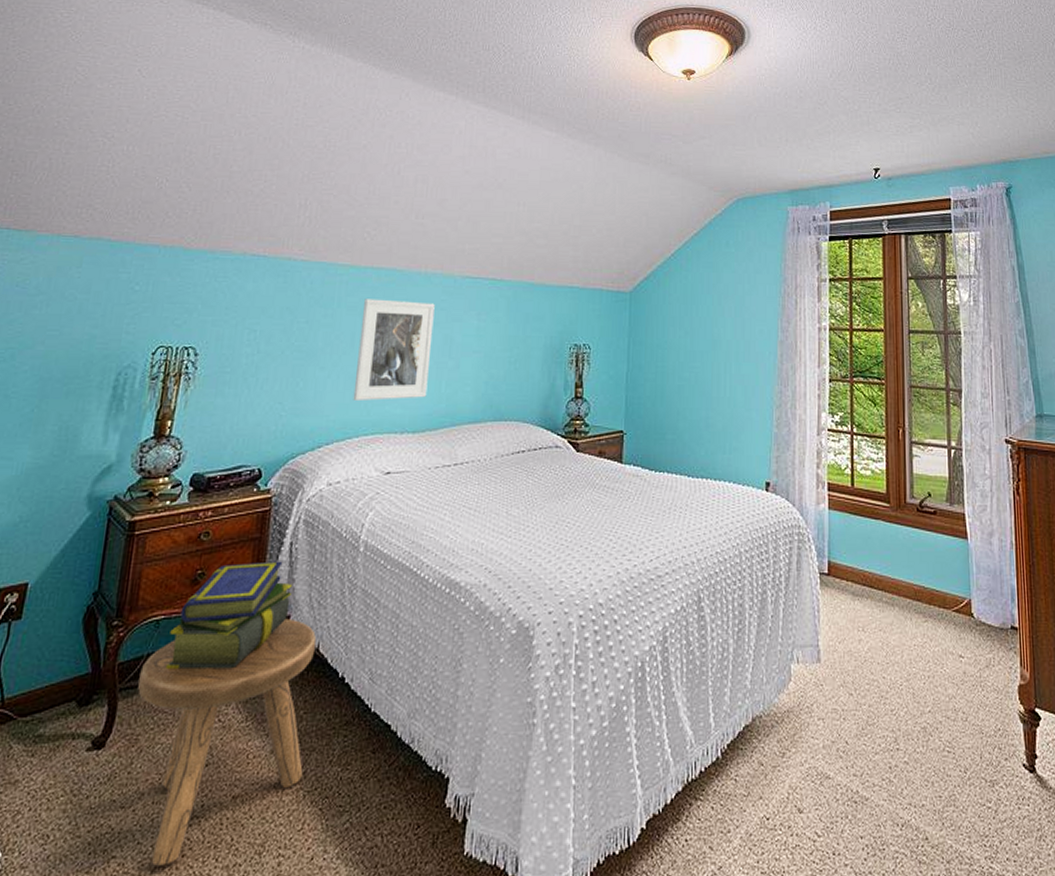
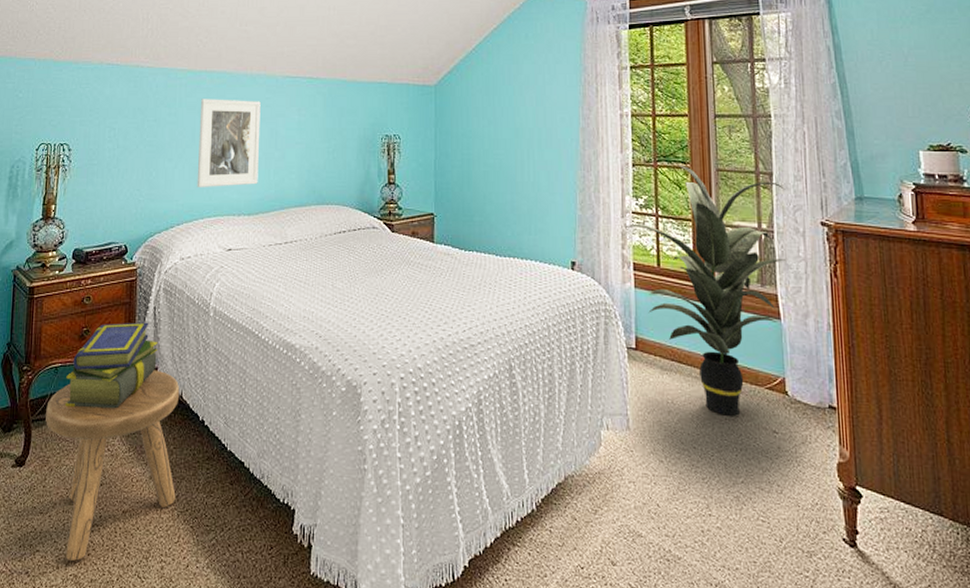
indoor plant: none [819,382,973,642] -> present [624,166,786,416]

